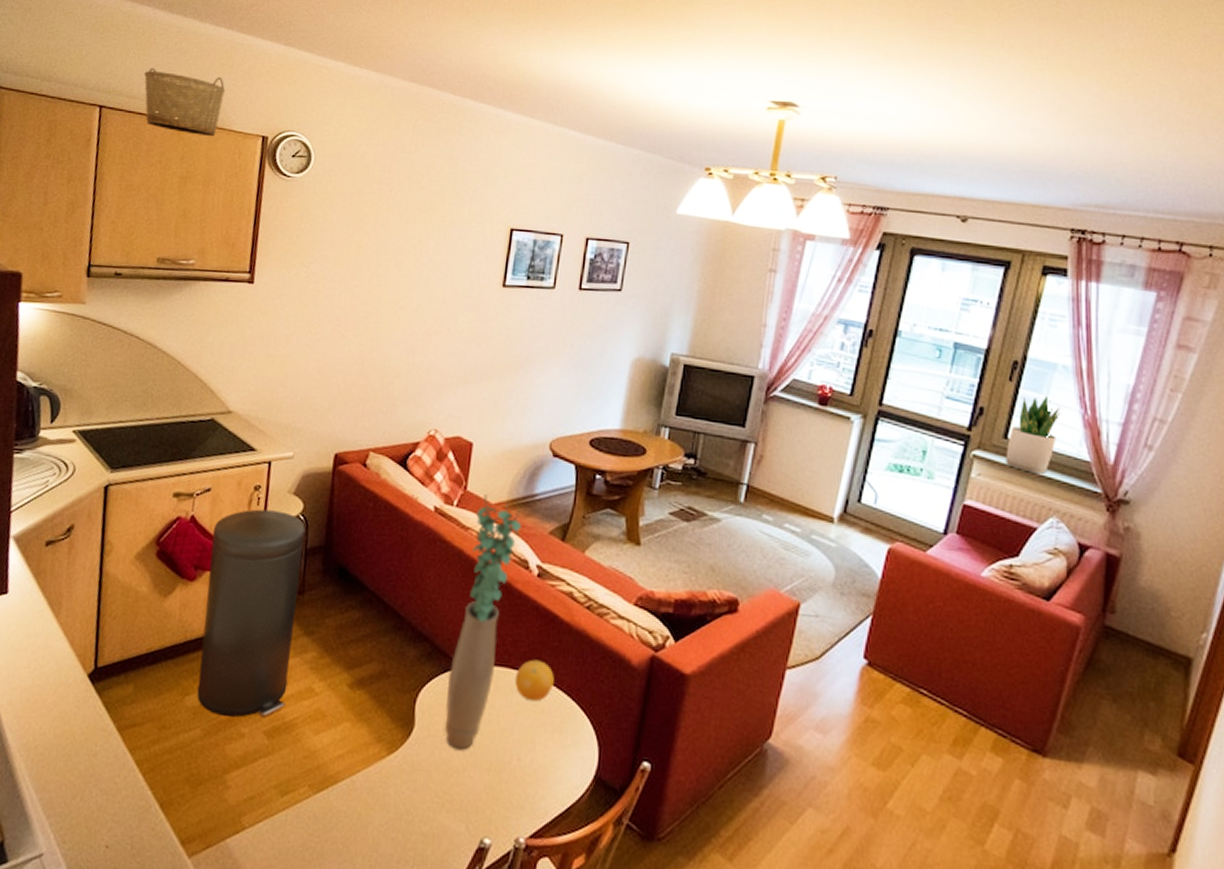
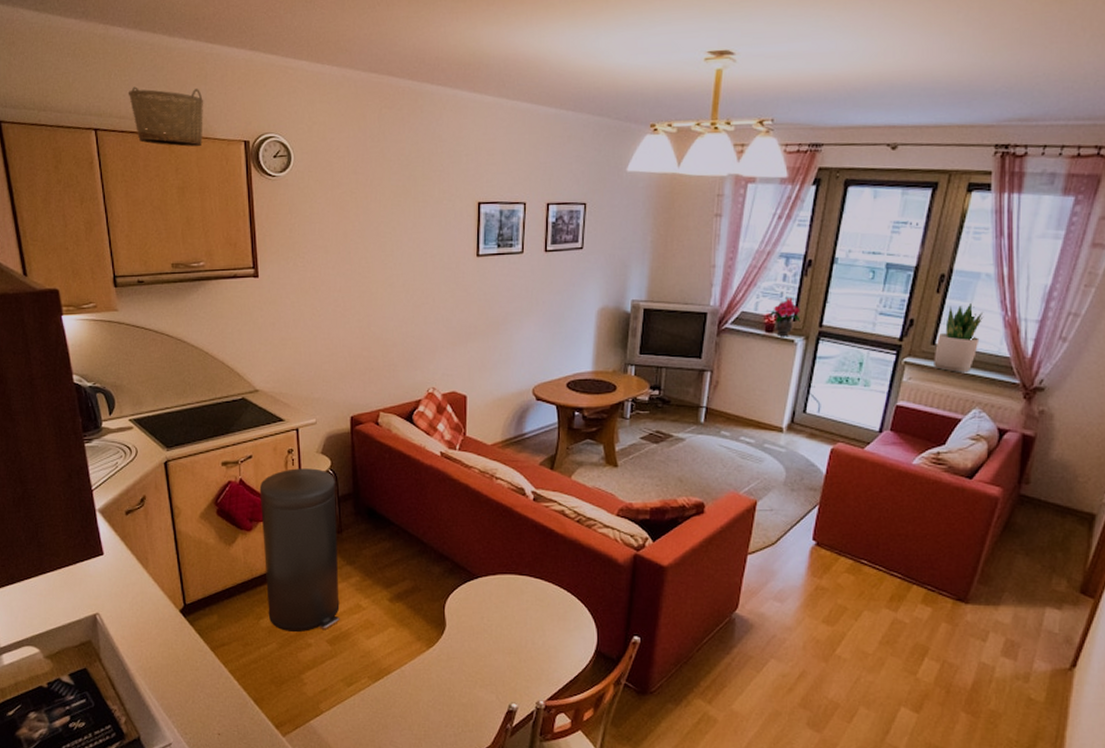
vase: present [444,494,521,751] -> none [468,438,515,641]
fruit: present [514,659,554,702] -> none [523,566,555,599]
potted flower: none [821,369,859,412] -> present [767,297,801,336]

